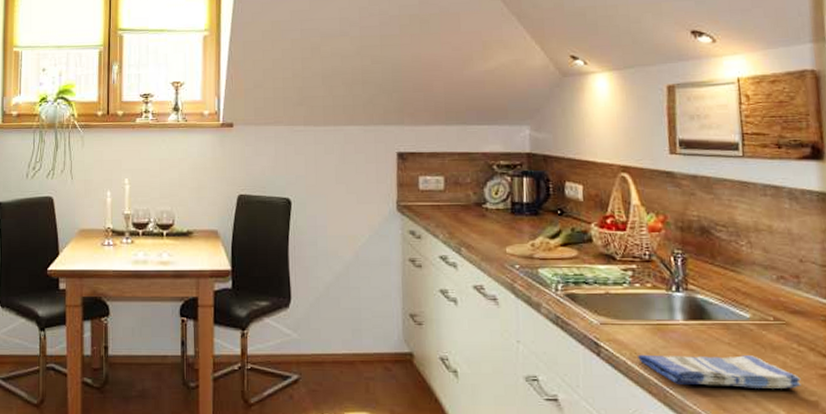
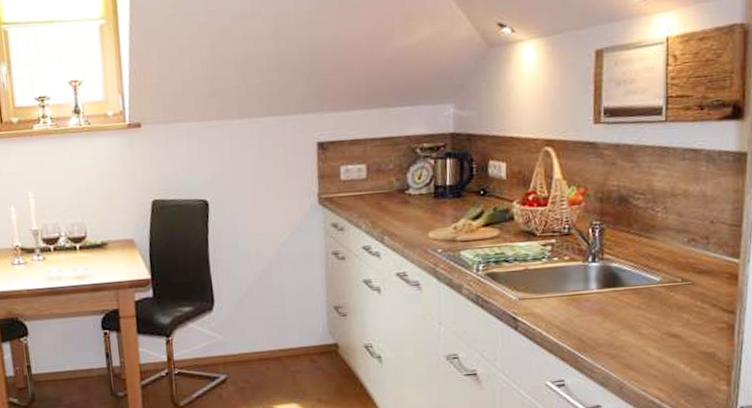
dish towel: present [637,354,801,389] -> none [552,316,701,349]

